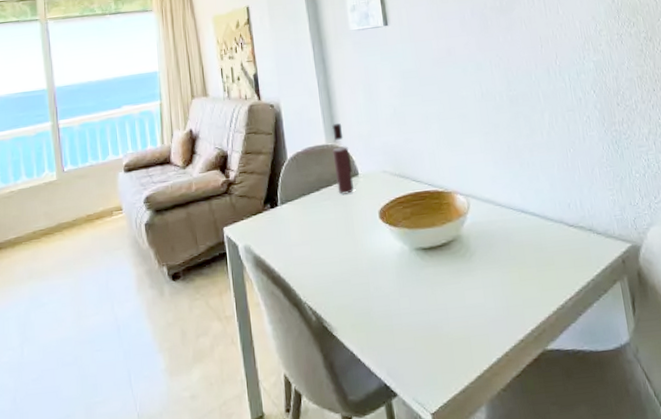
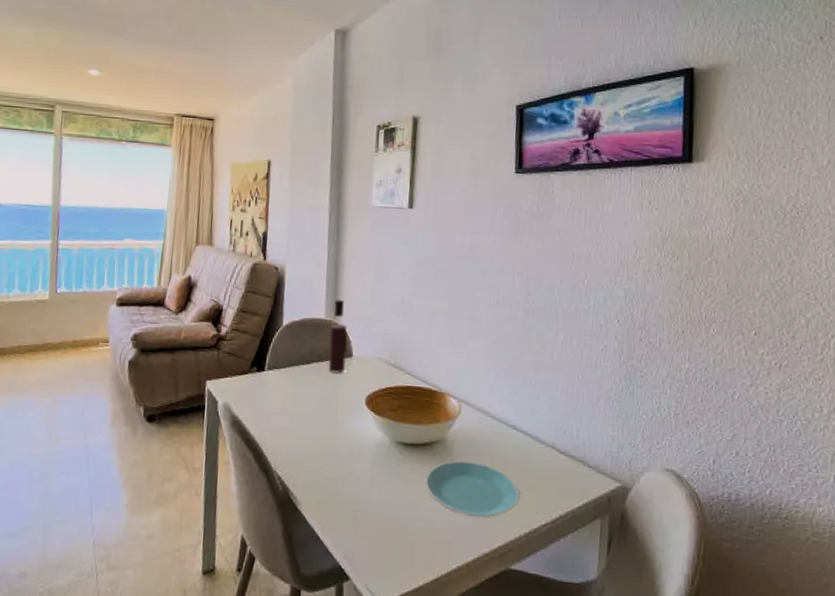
plate: none [450,252,542,307] -> present [425,461,520,518]

